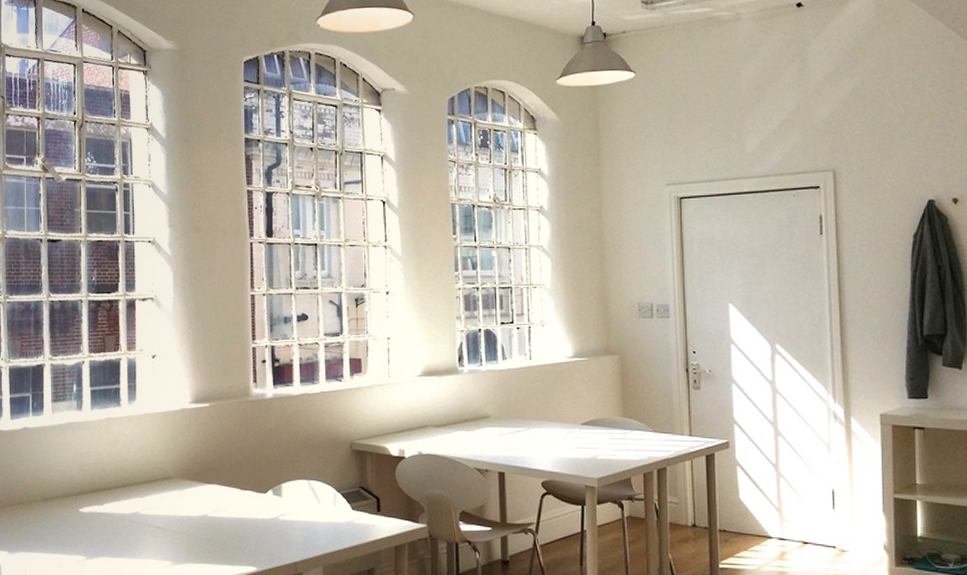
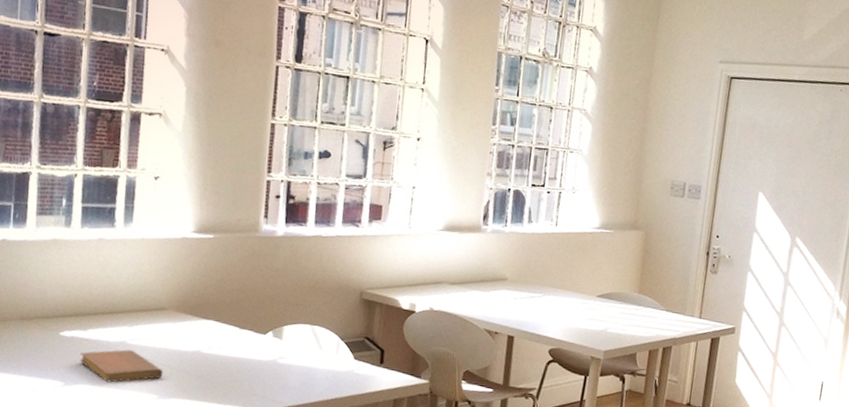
notebook: none [99,520,175,553] -> present [80,349,163,383]

